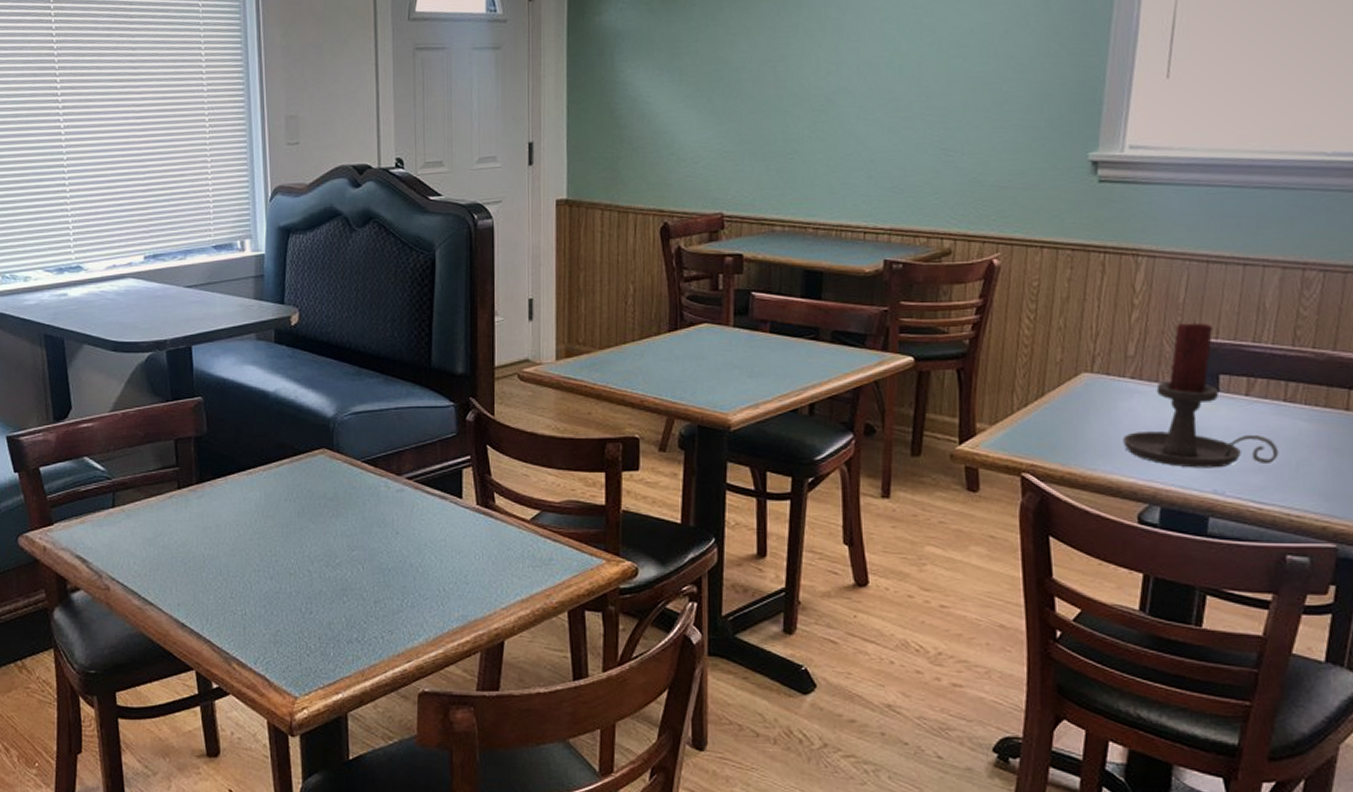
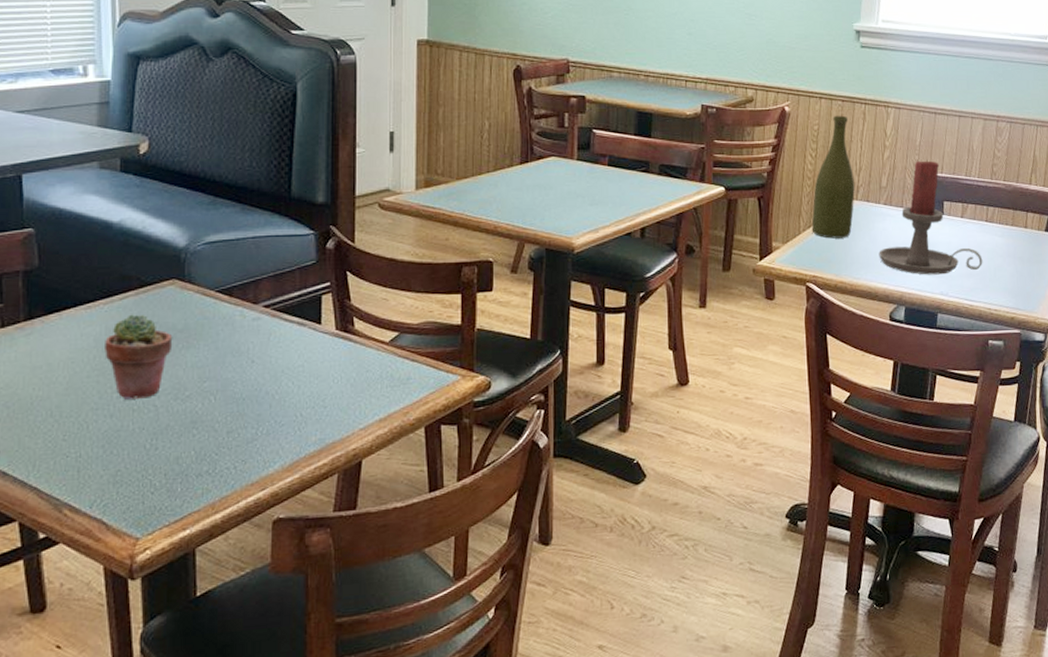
potted succulent: none [264,481,324,563] -> present [105,314,173,400]
bottle: none [1028,268,1090,420] -> present [811,115,855,239]

